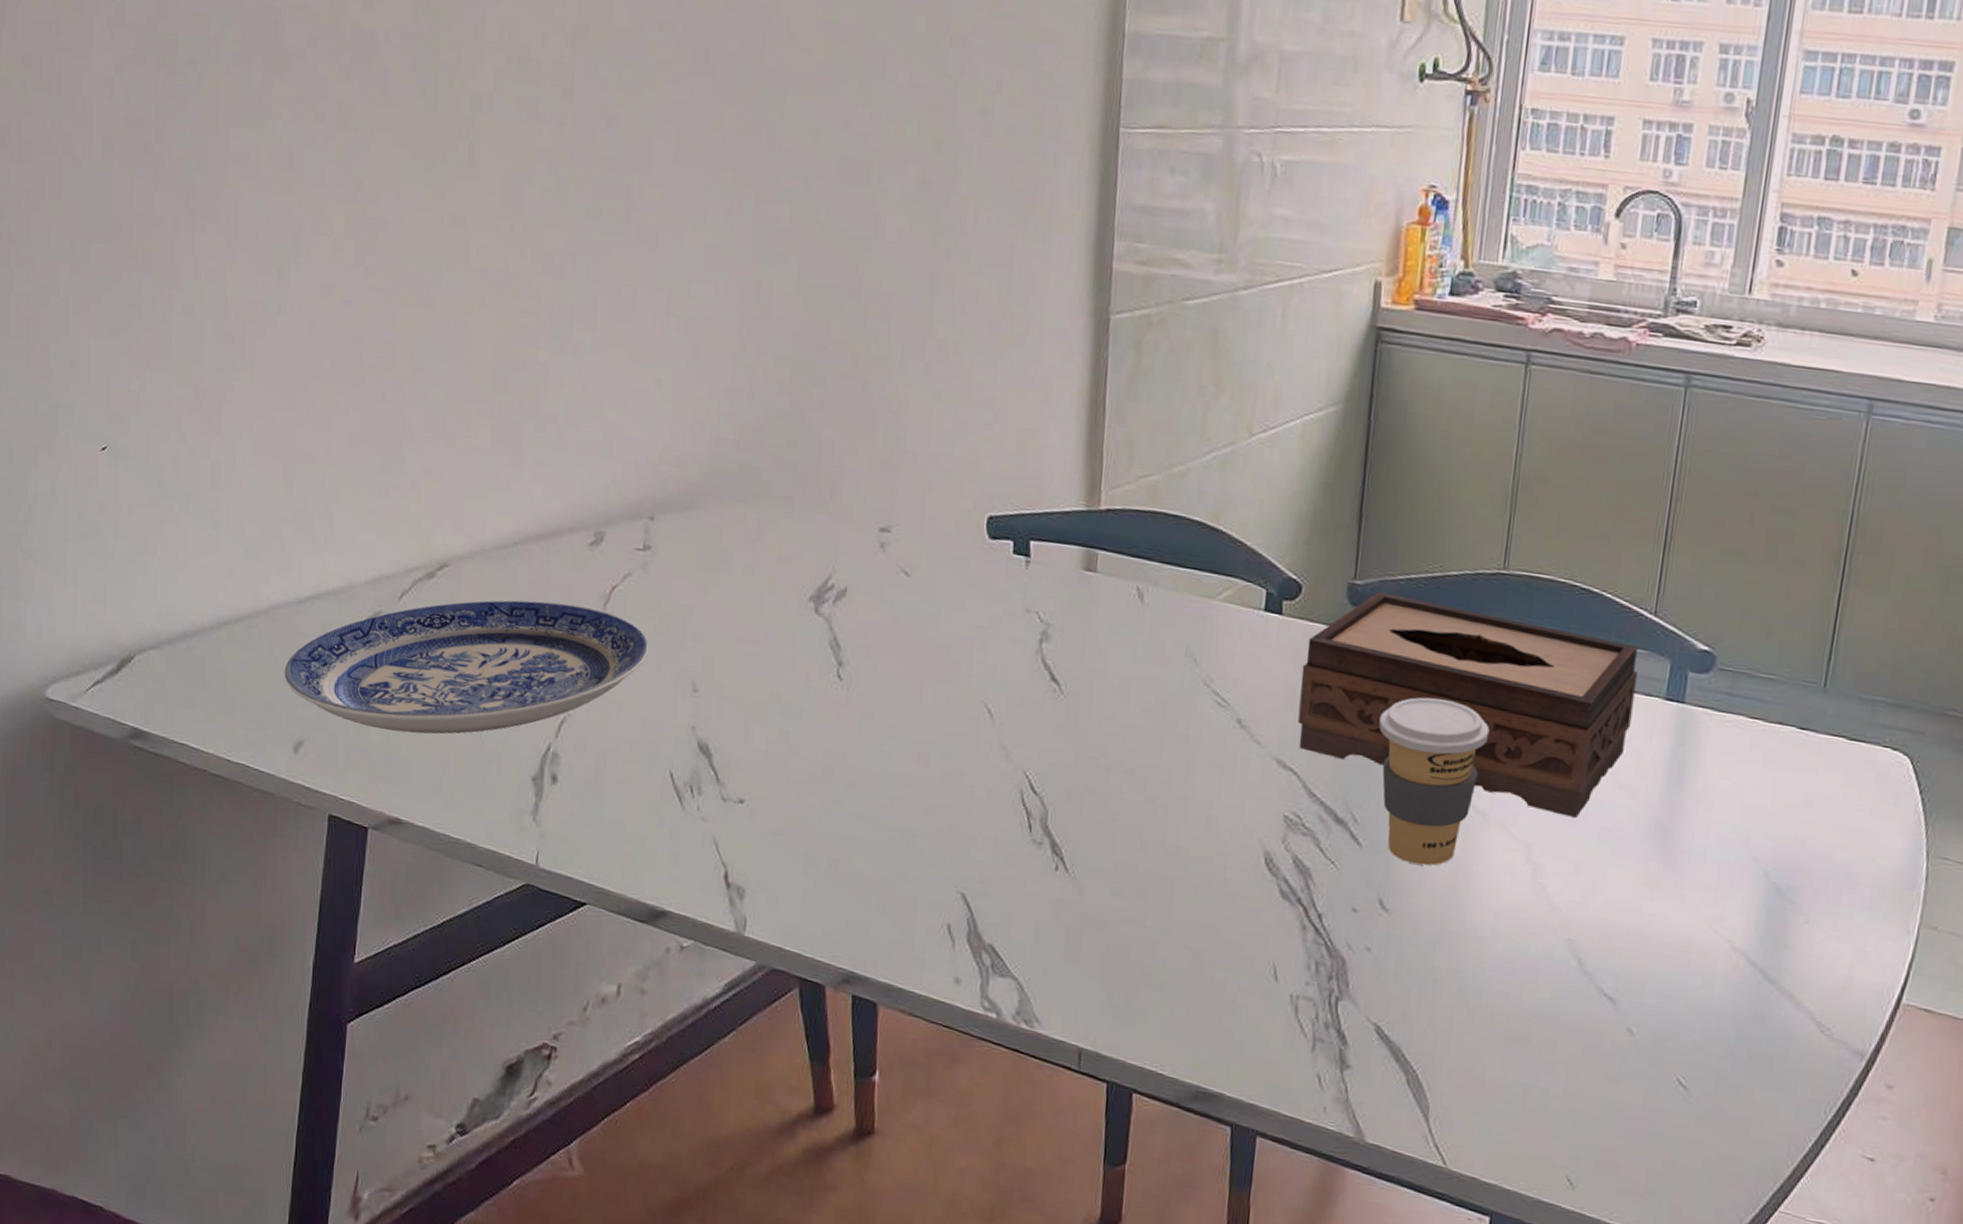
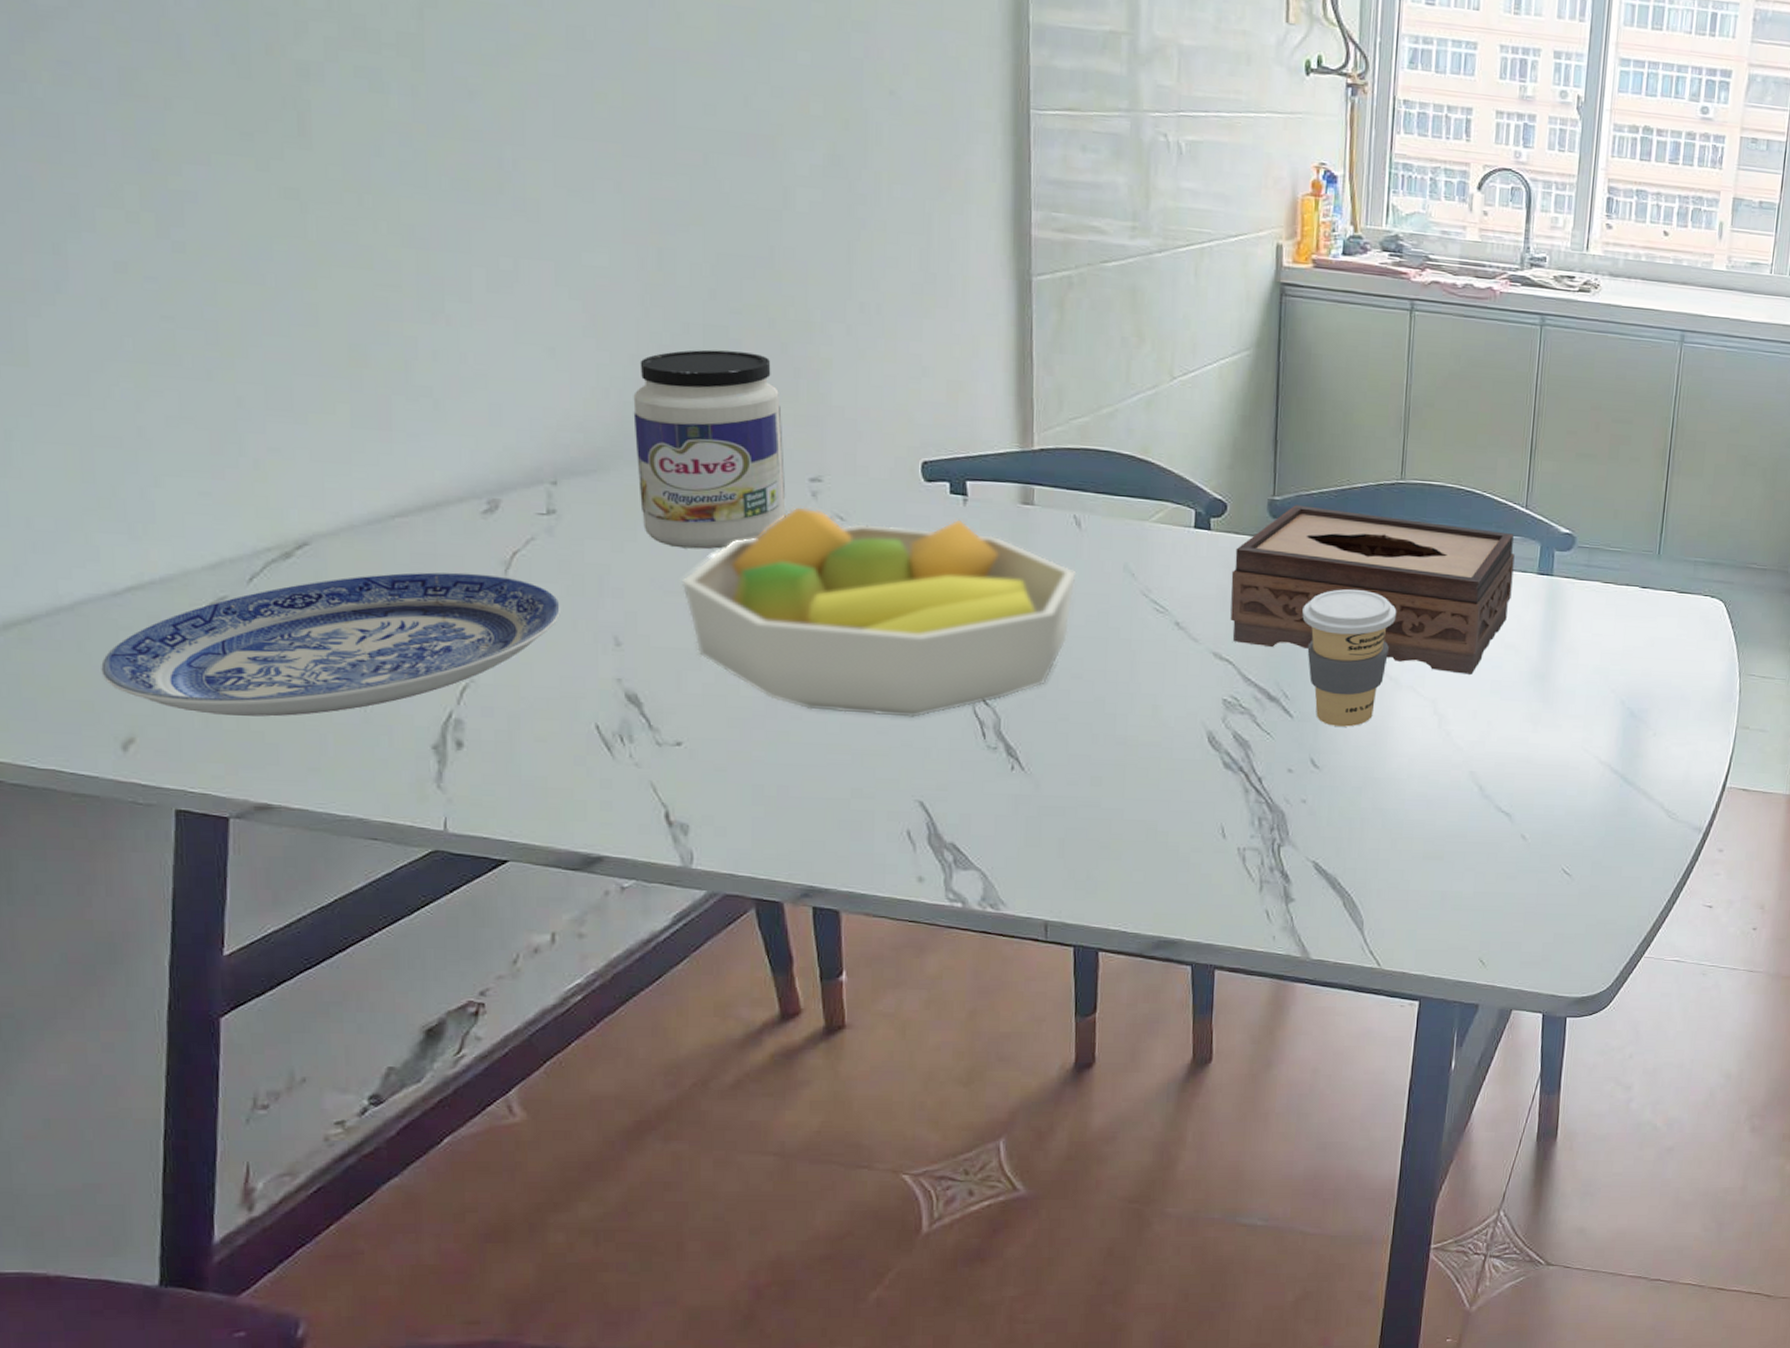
jar: none [724,385,858,598] -> present [633,349,786,550]
fruit bowl: none [755,557,1136,800] -> present [681,507,1077,718]

